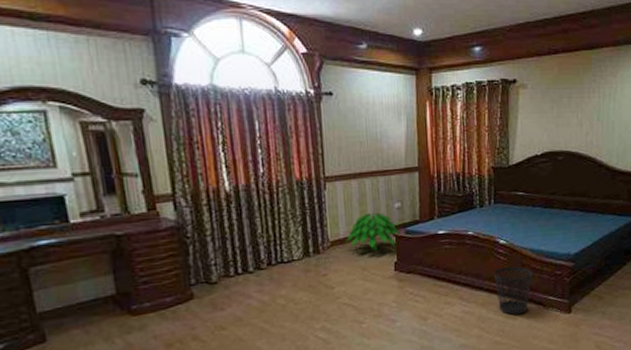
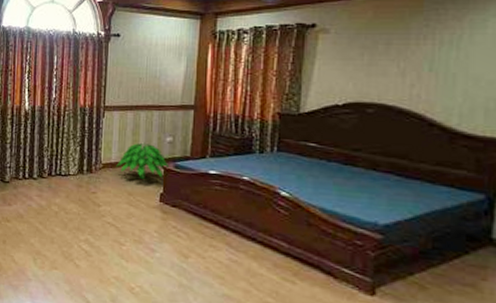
wastebasket: present [494,266,533,316] -> none [271,221,323,280]

